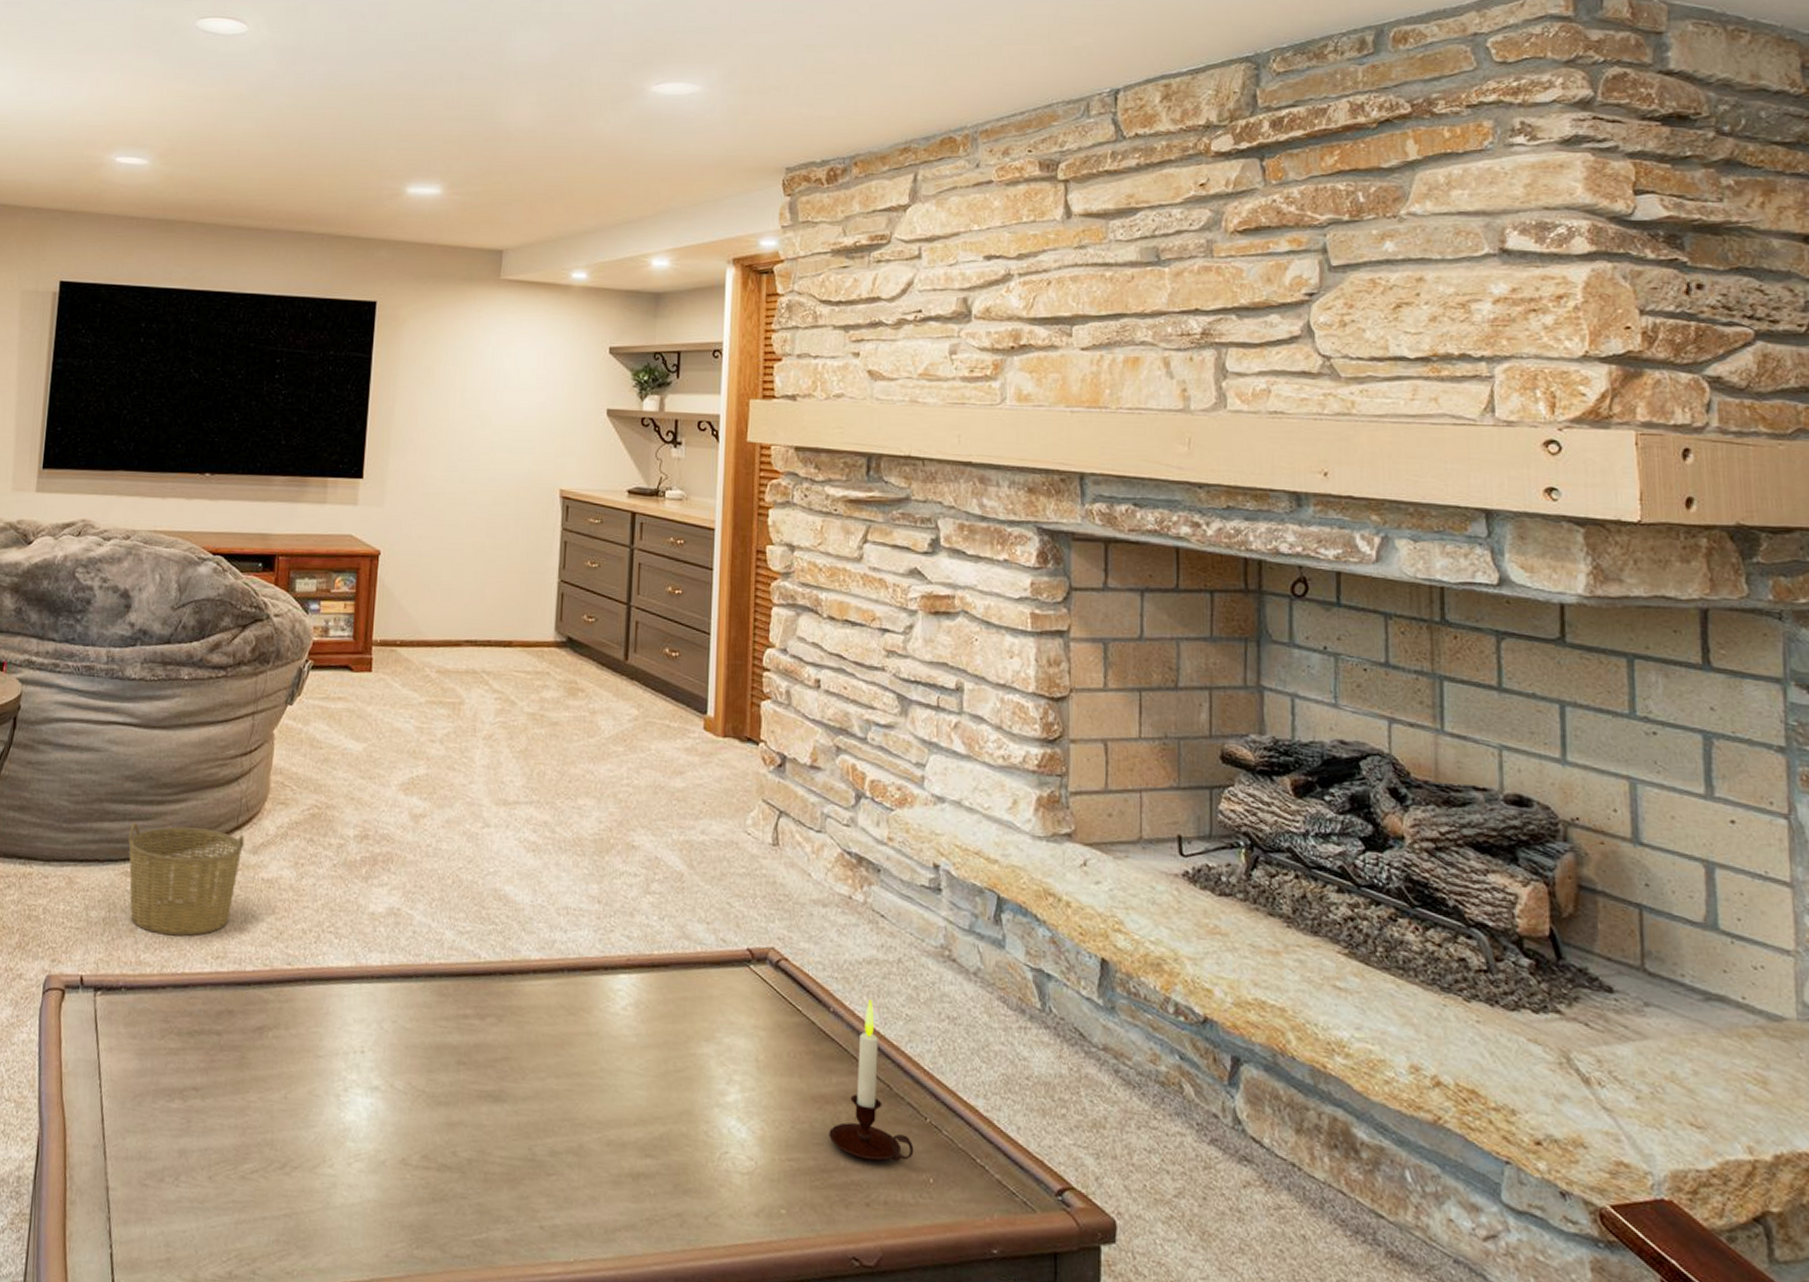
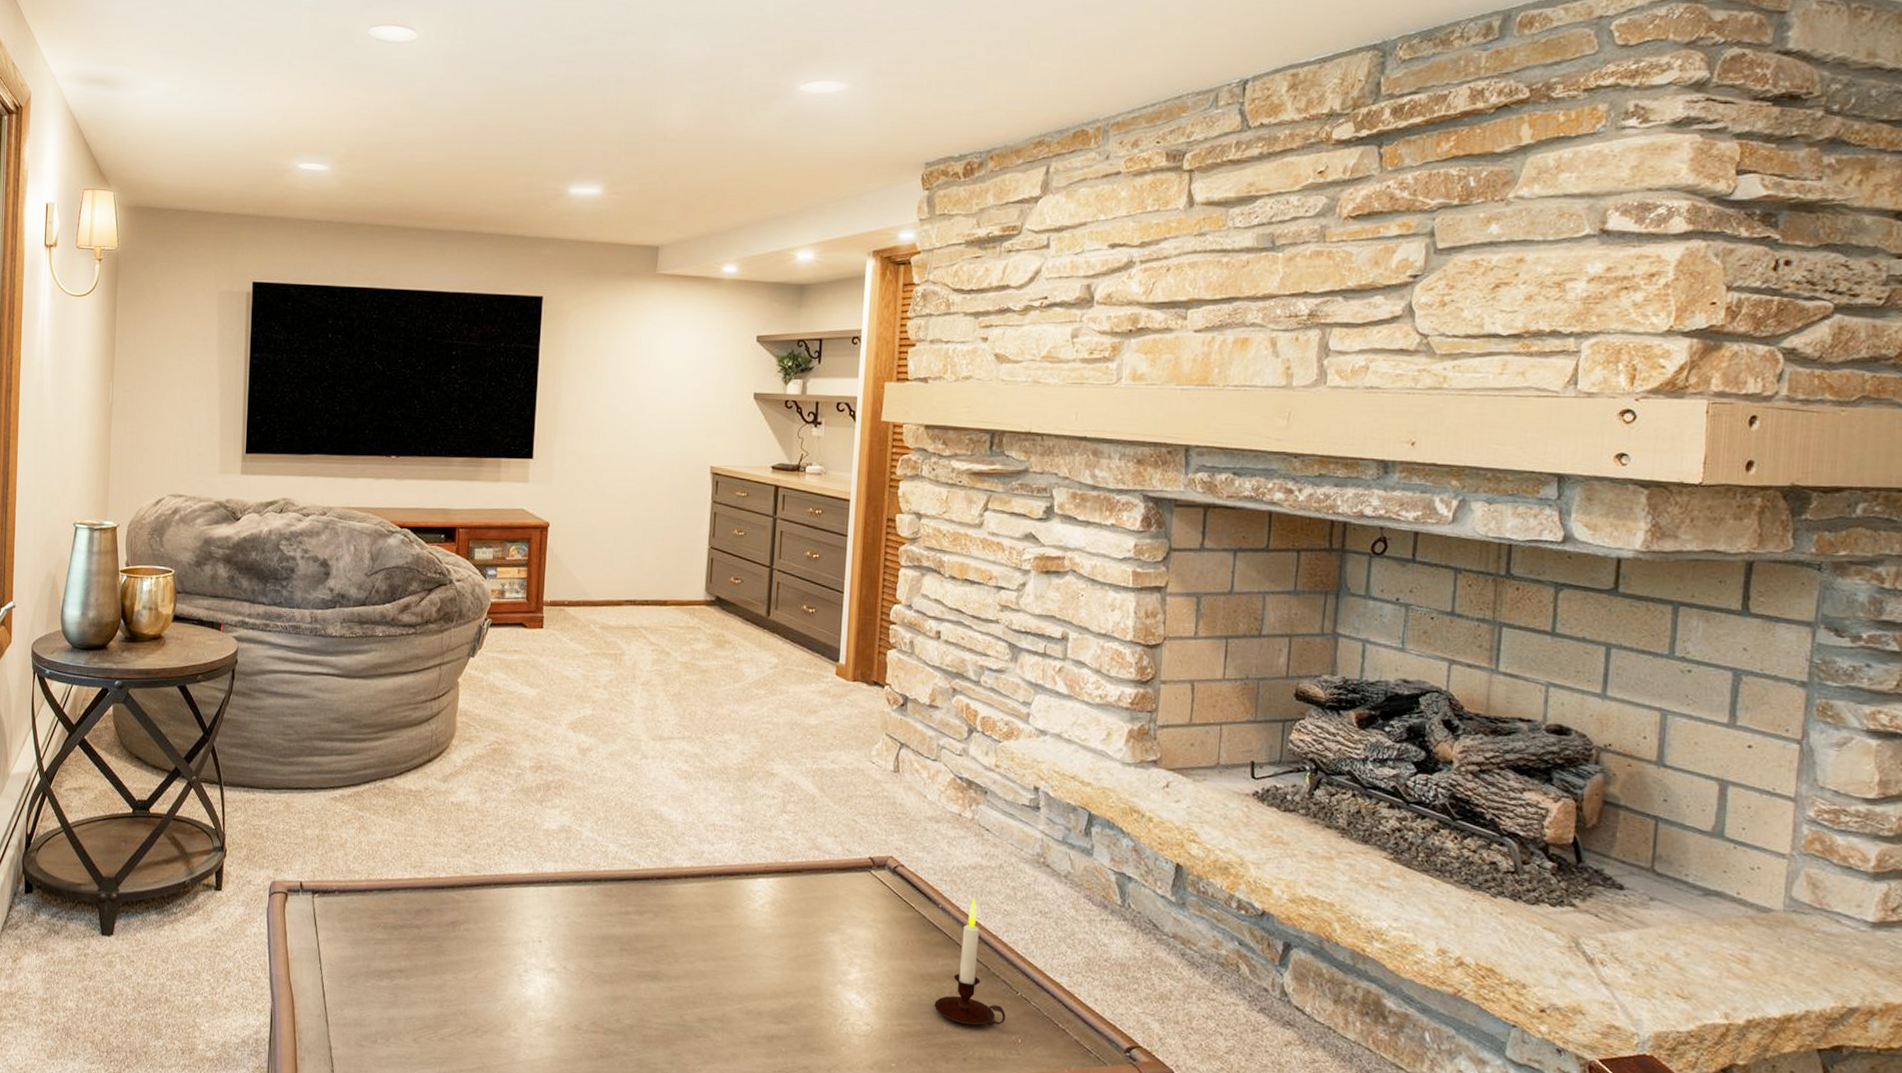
basket: present [127,822,245,936] -> none [335,756,436,849]

